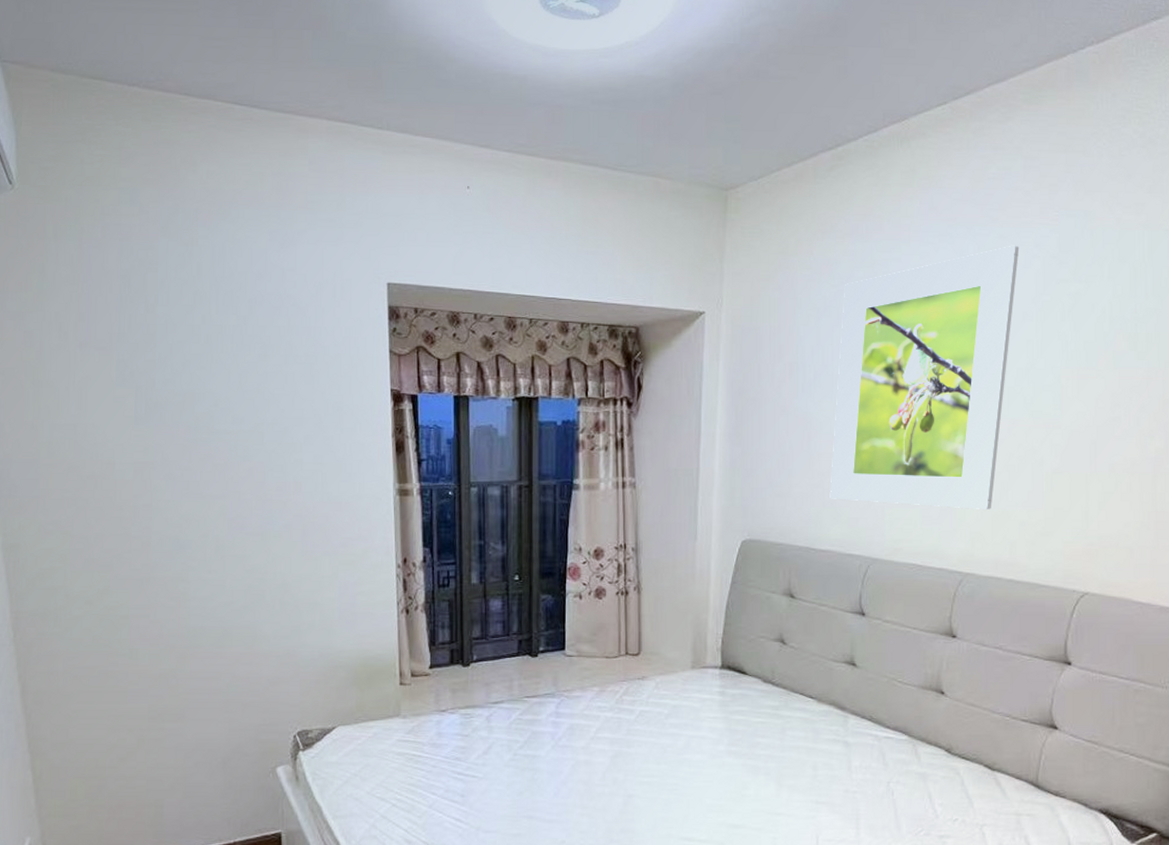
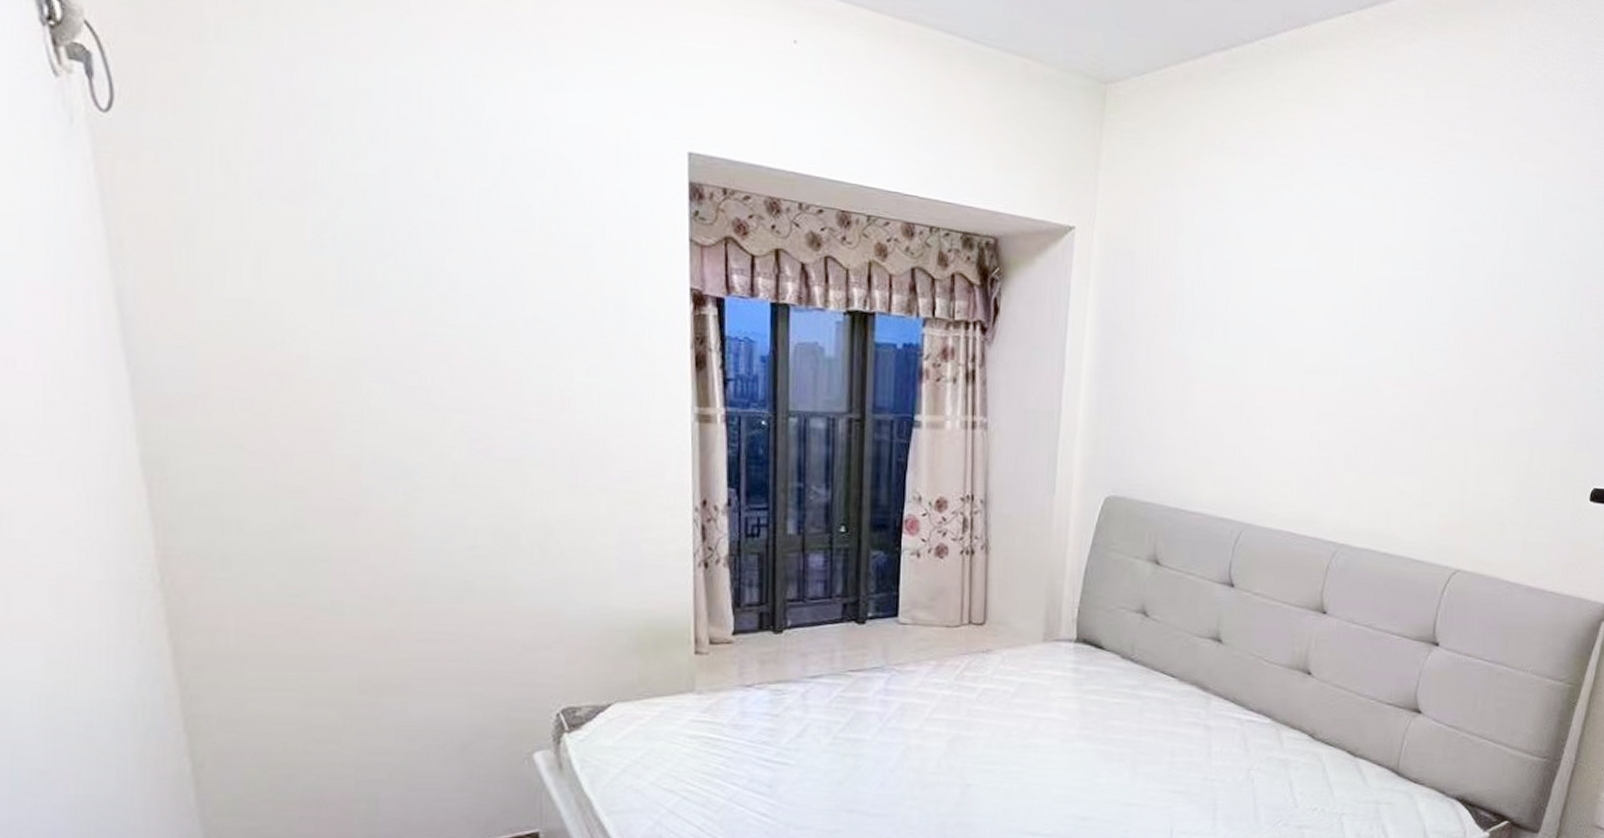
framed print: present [829,245,1020,509] -> none [1203,183,1416,476]

